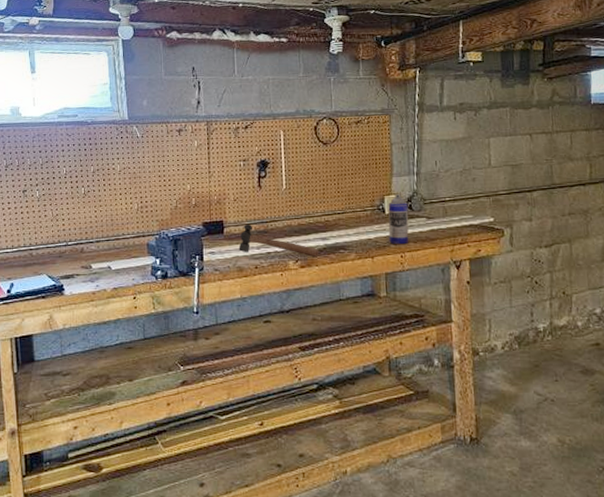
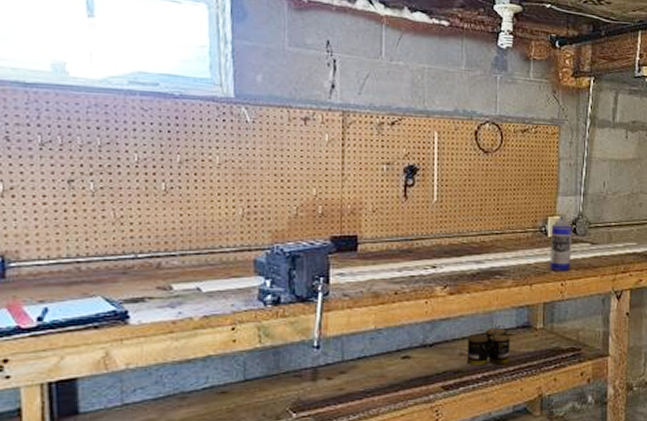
hammer: present [238,223,319,257] -> none [375,240,471,282]
paint can: none [319,293,358,330] -> present [467,324,510,367]

